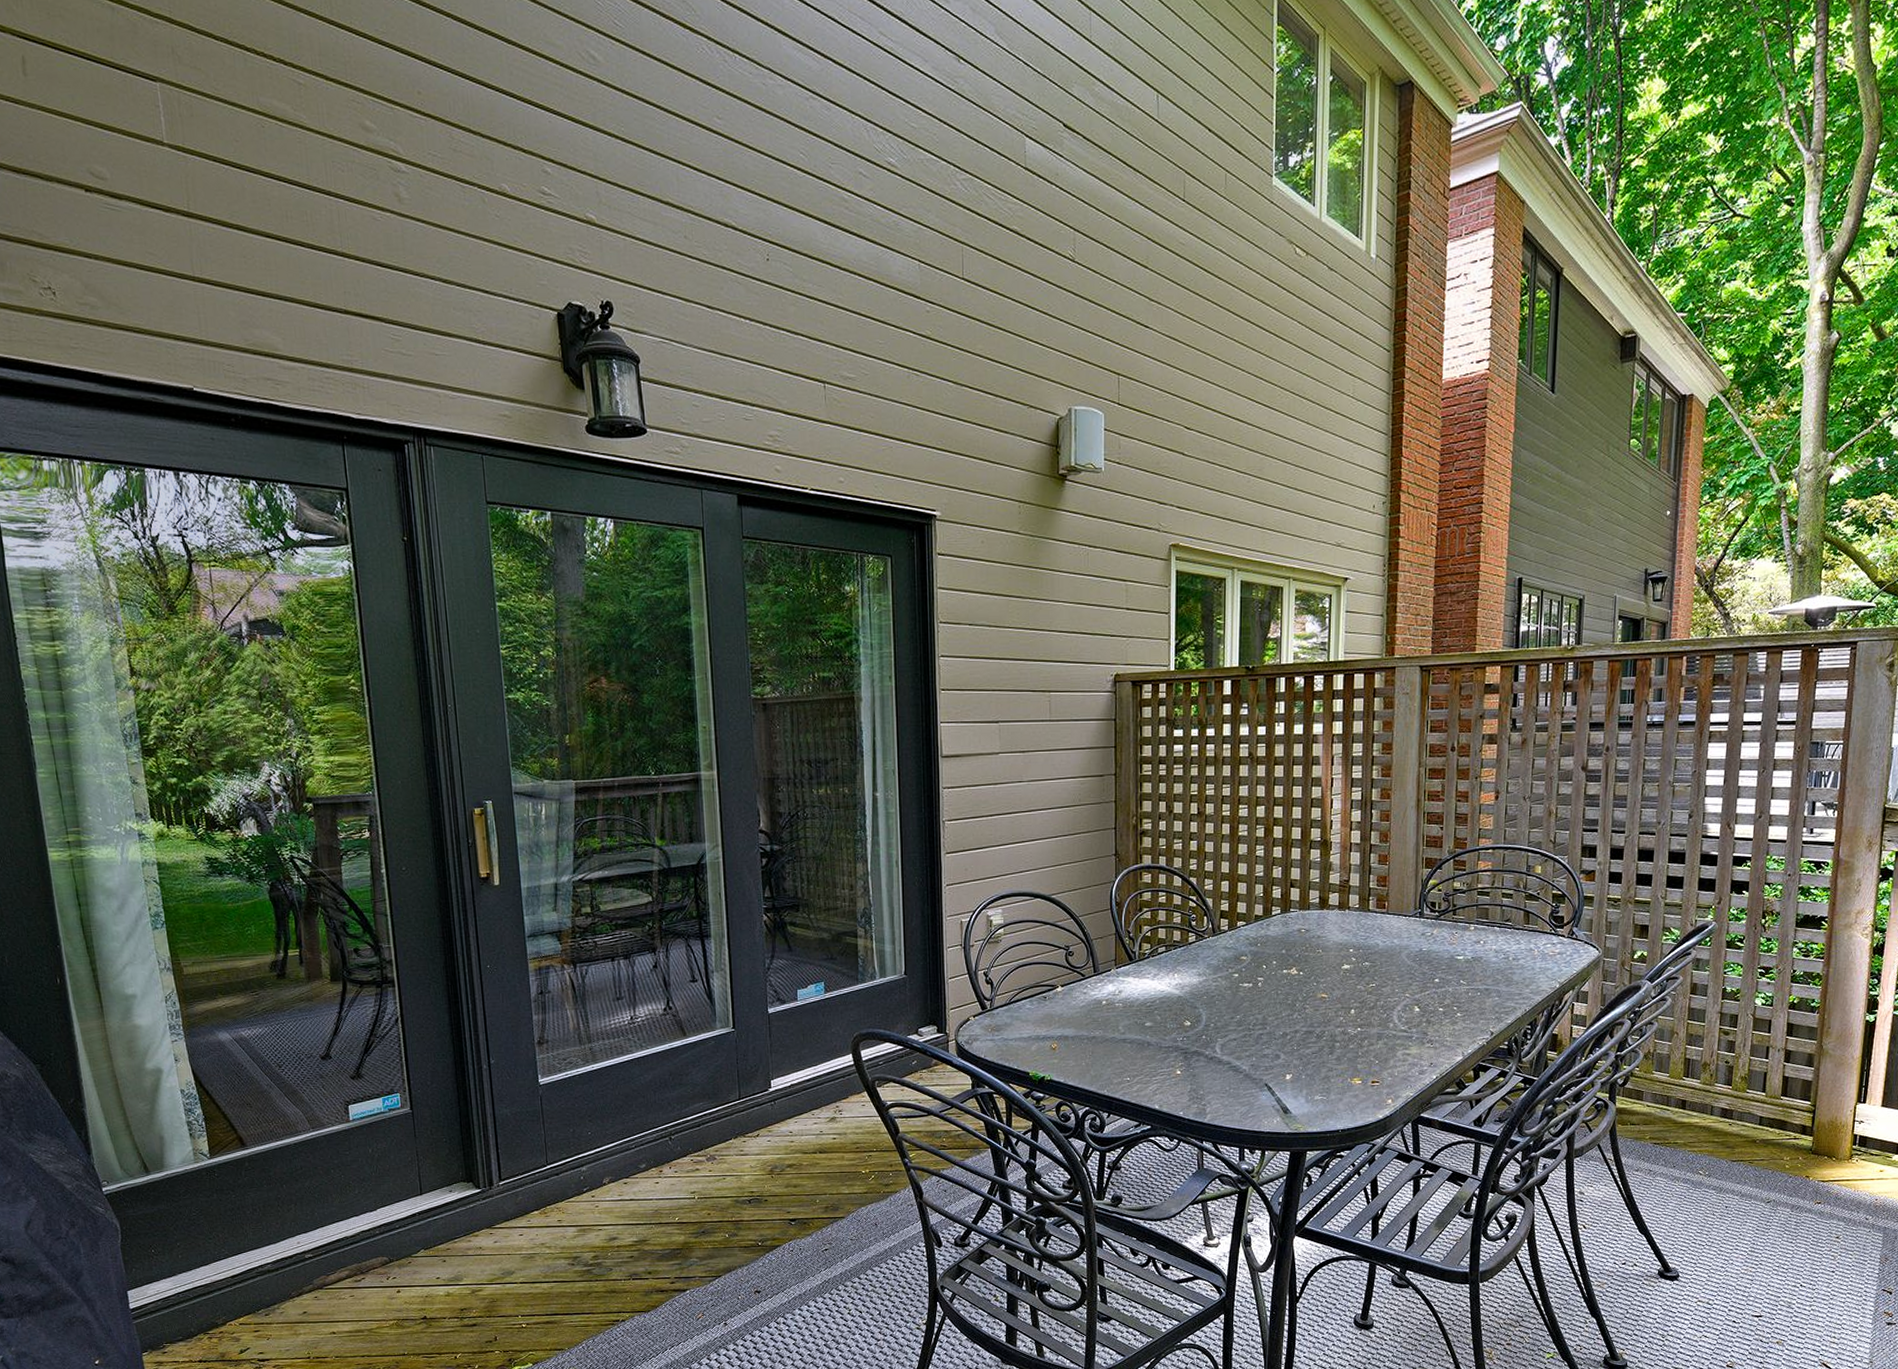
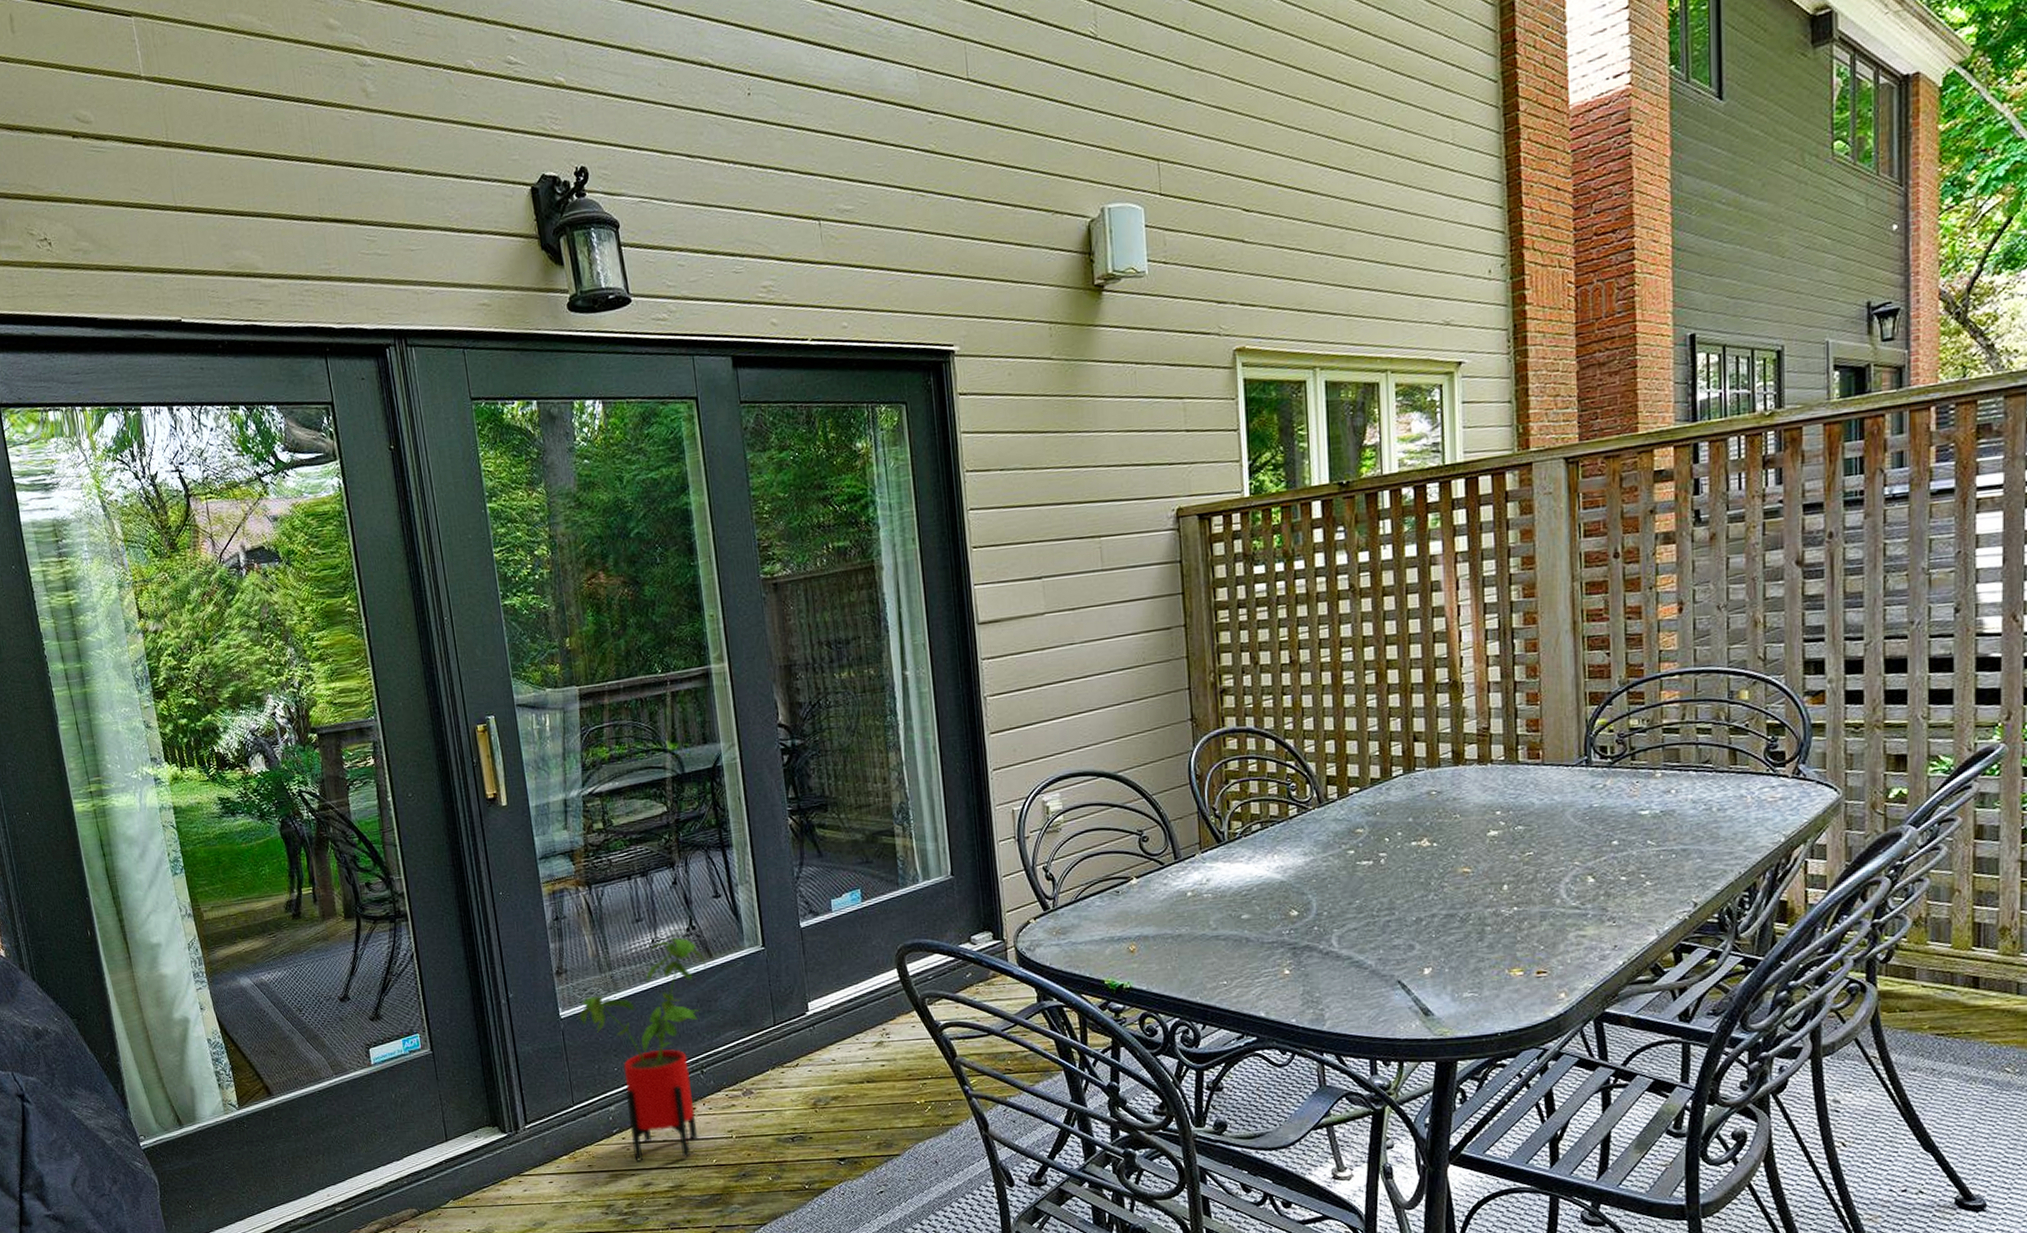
house plant: none [558,1016,680,1218] -> present [580,937,707,1161]

